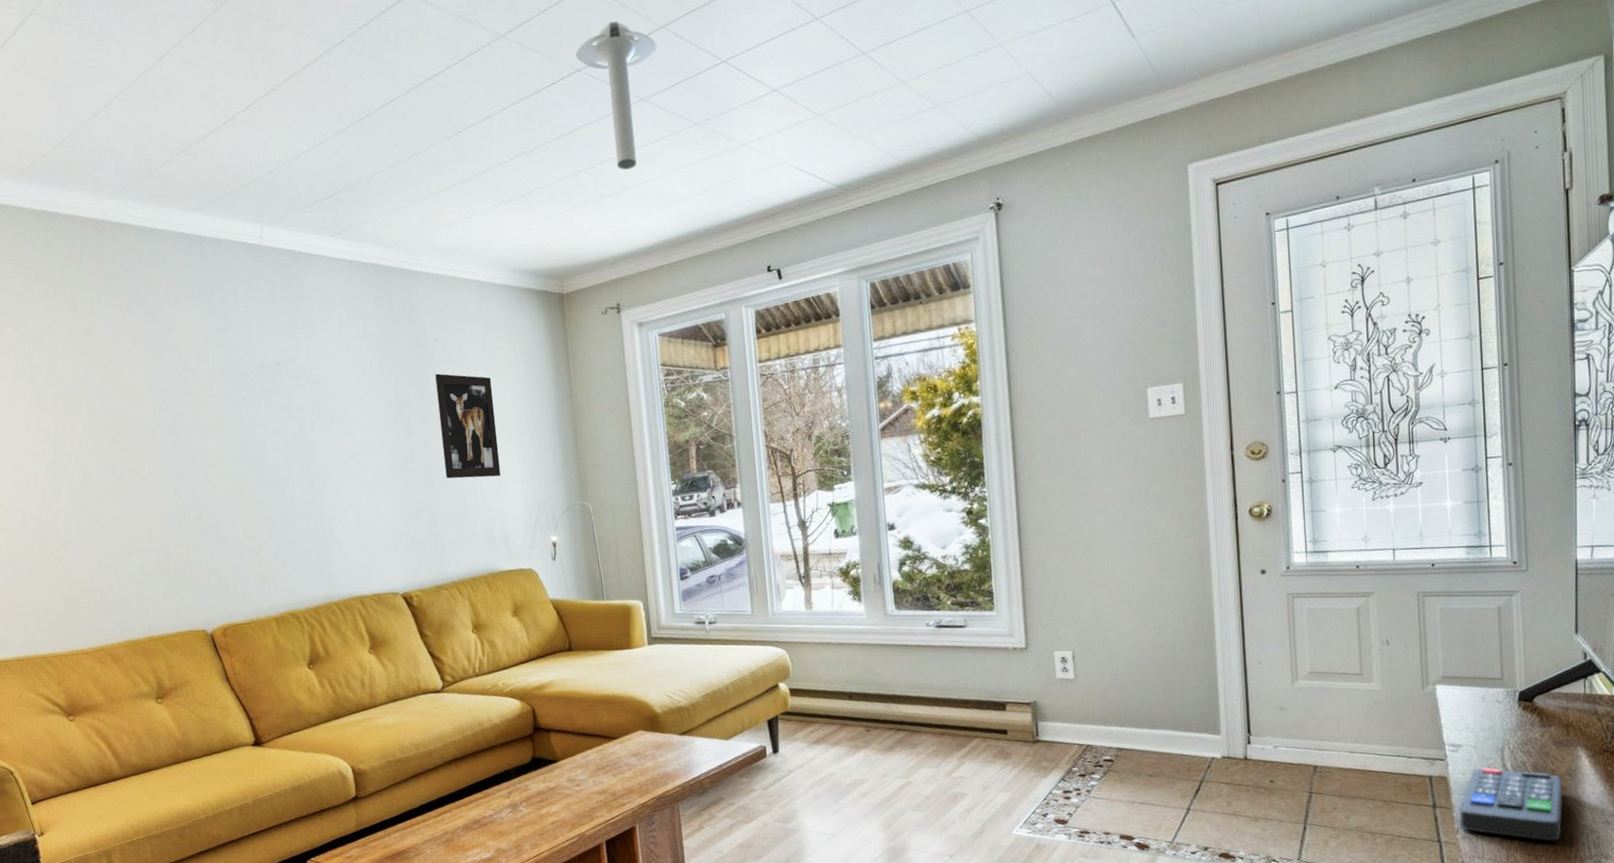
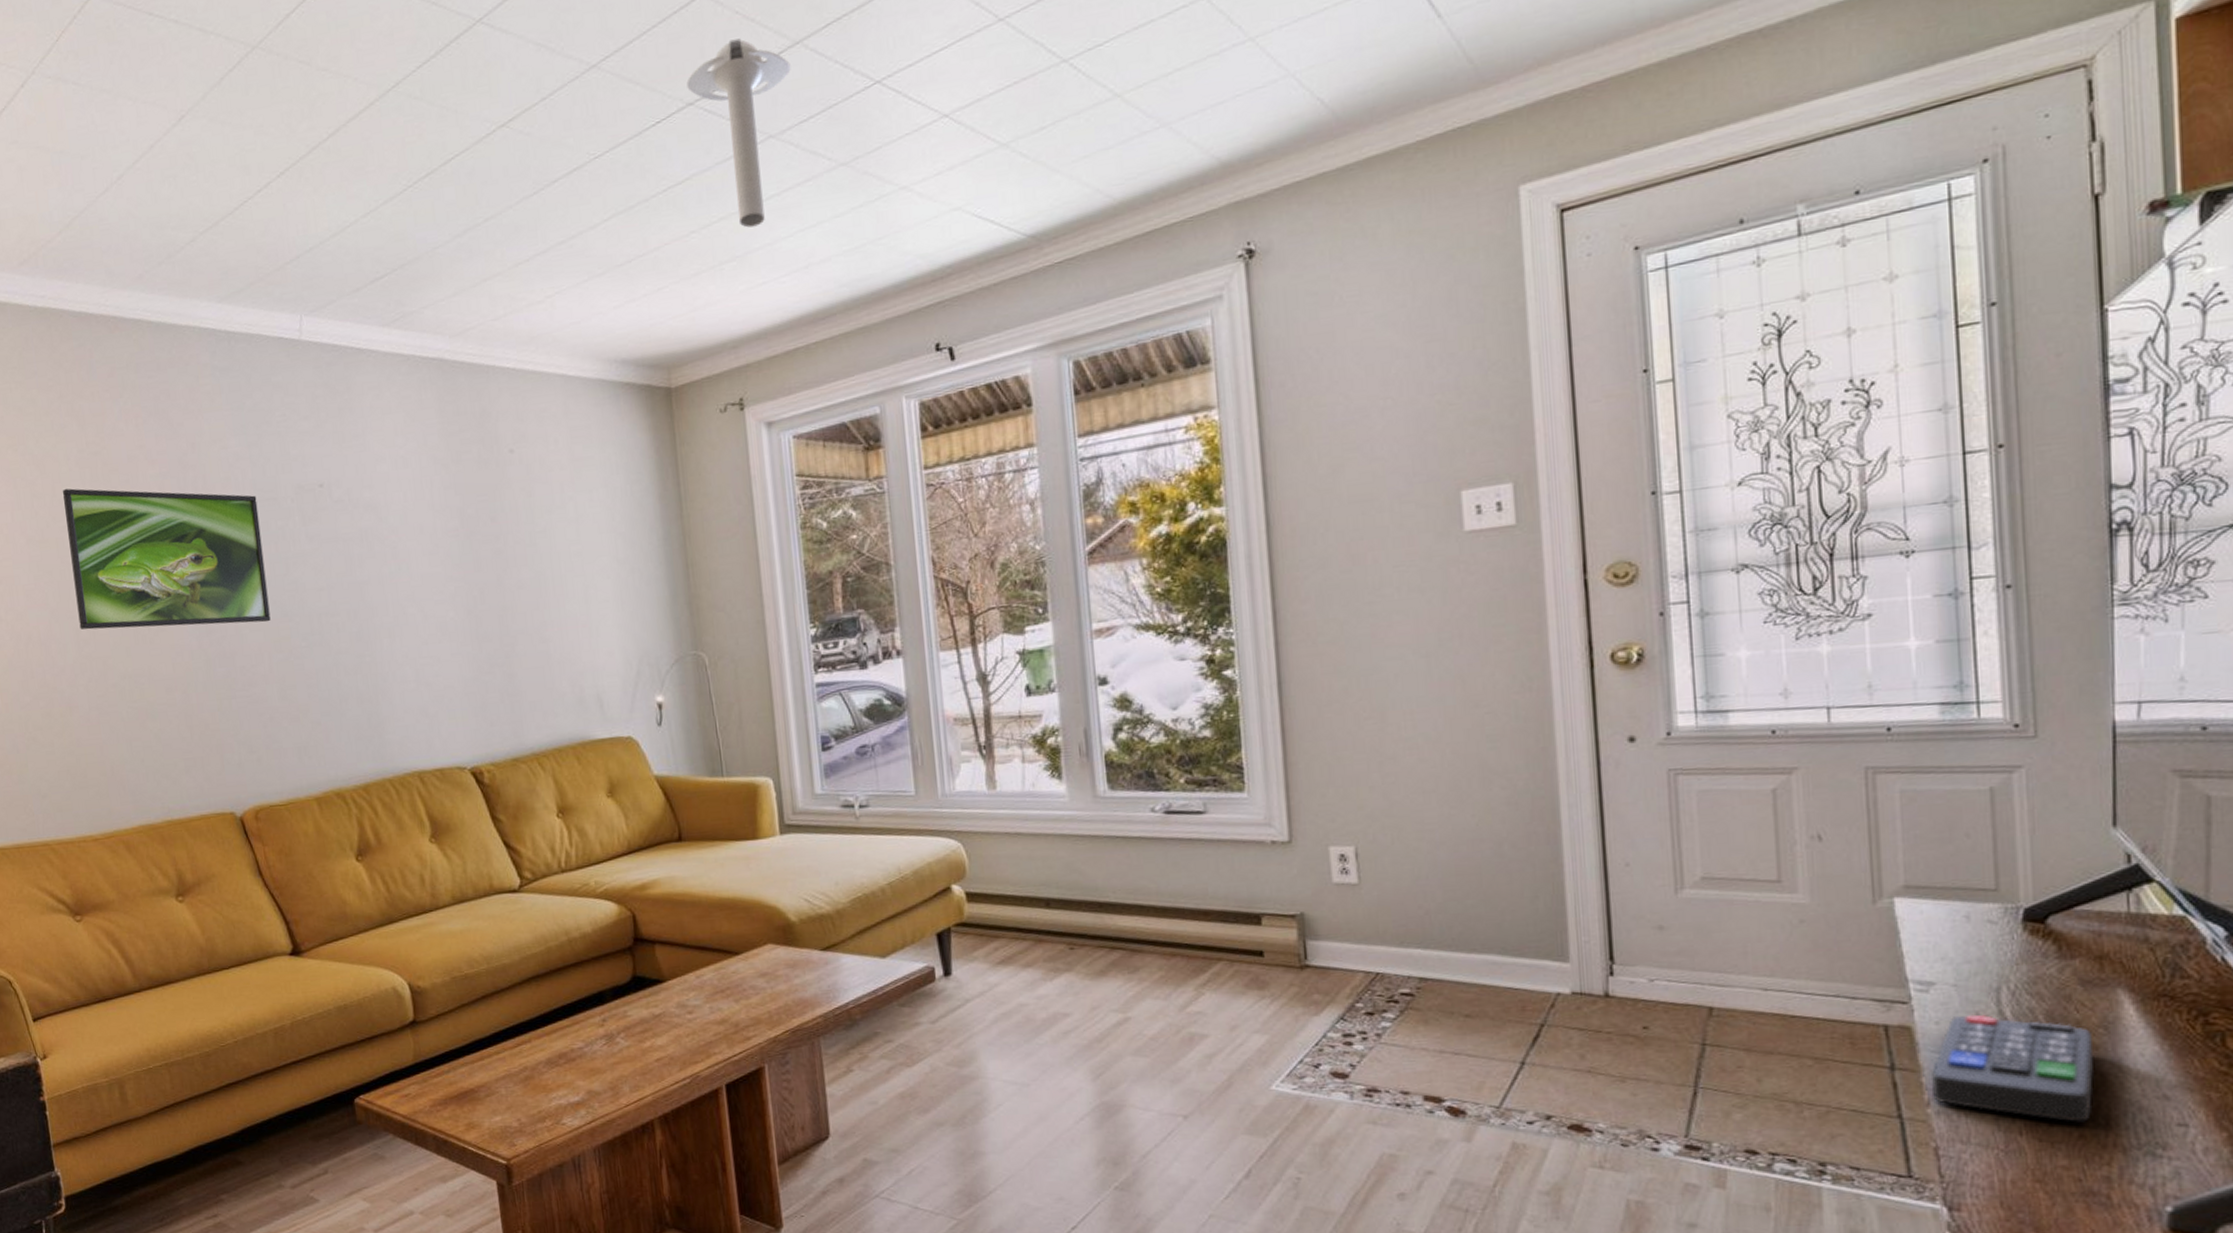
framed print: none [56,361,236,479] -> present [62,488,271,630]
wall art: present [435,373,501,479] -> none [511,492,593,624]

